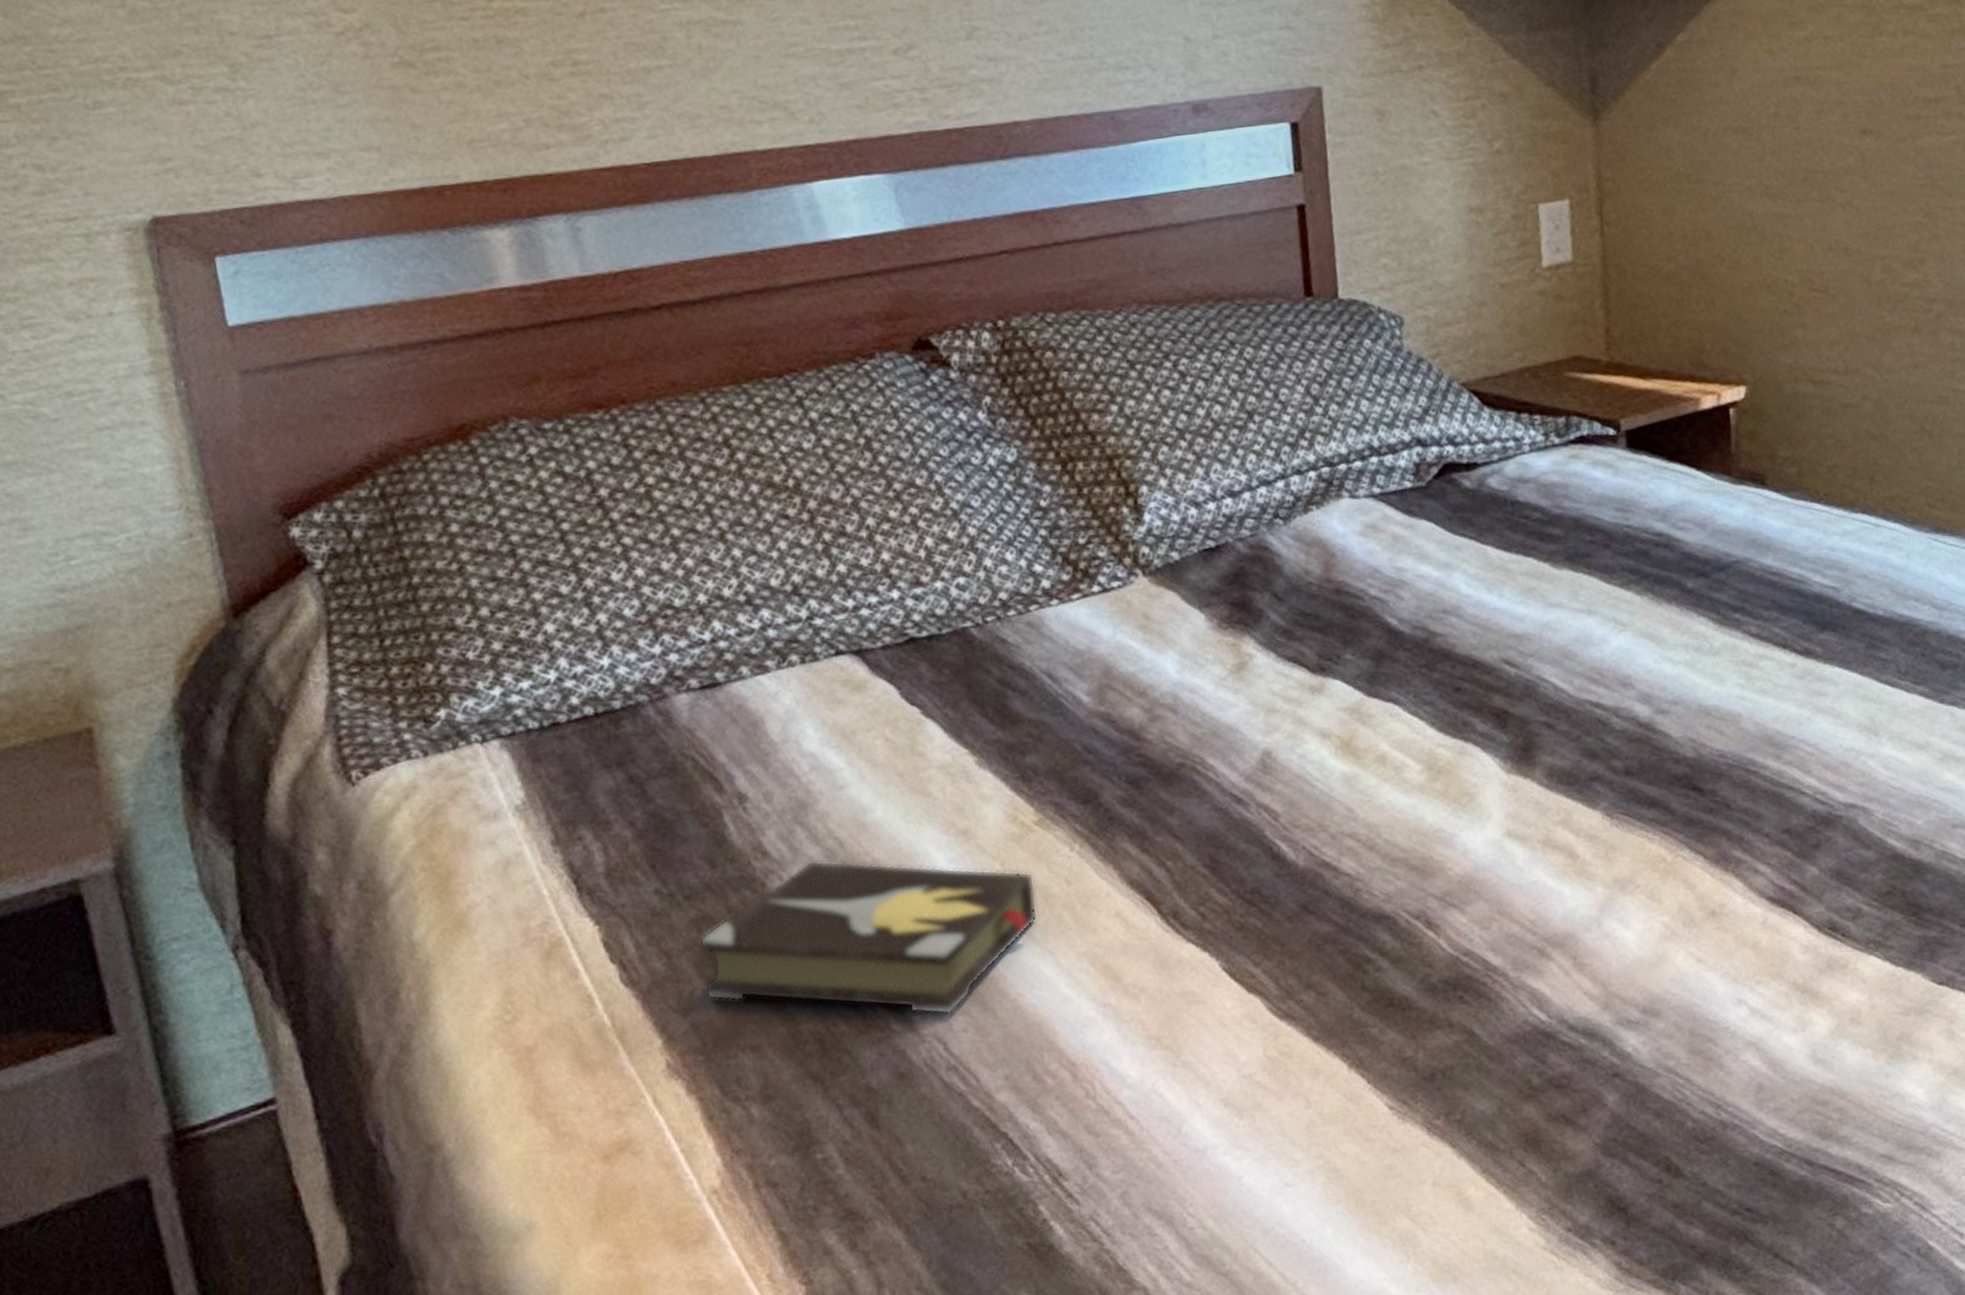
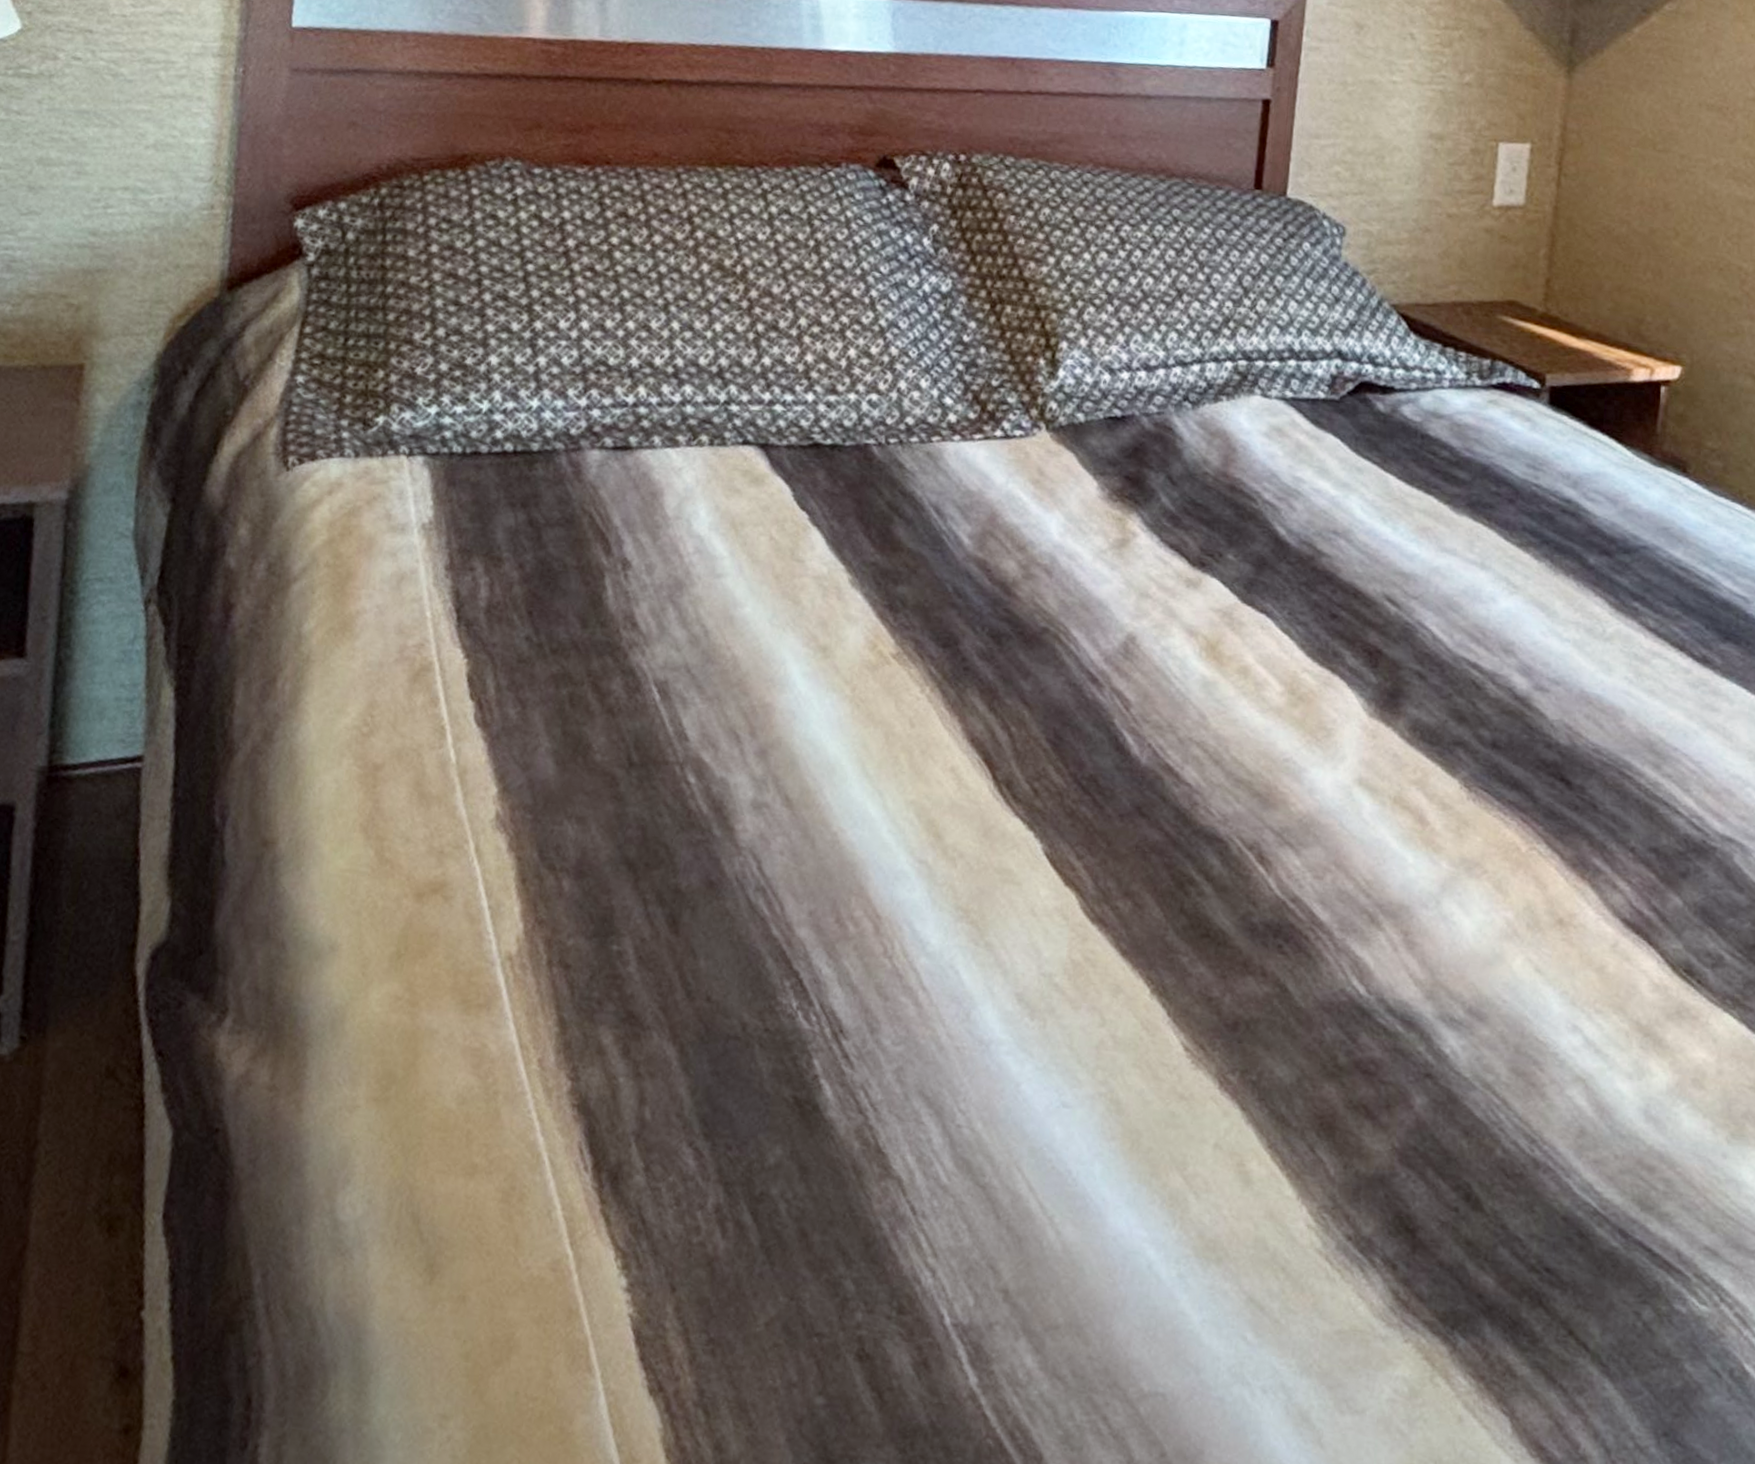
hardback book: present [700,860,1038,1015] -> none [548,642,880,833]

